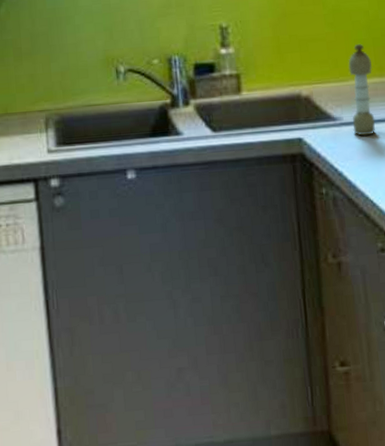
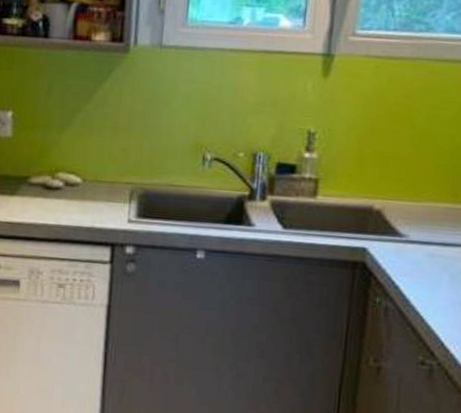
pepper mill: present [348,44,376,136] -> none [417,169,448,256]

